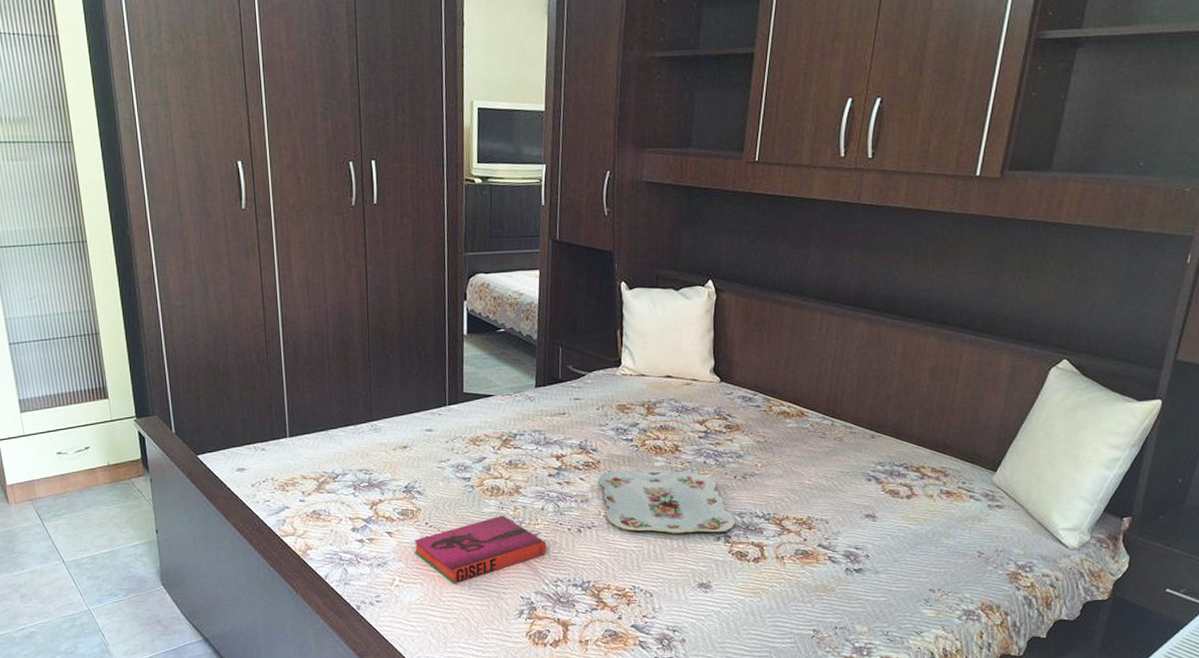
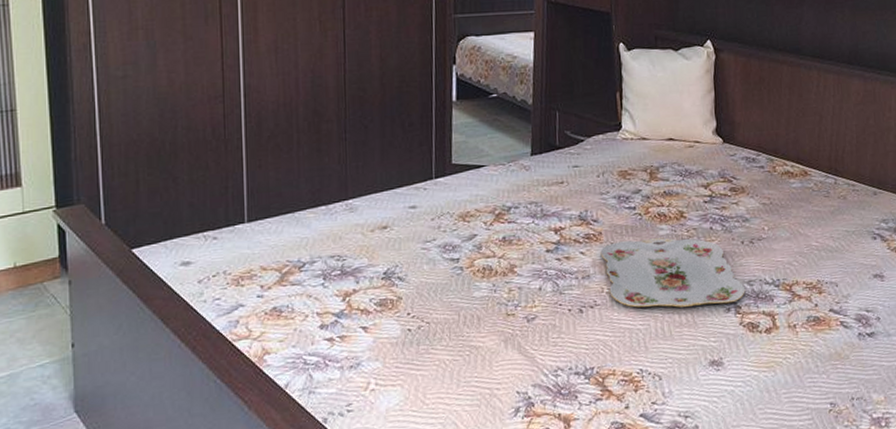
hardback book: present [414,515,547,584] -> none [393,298,546,383]

